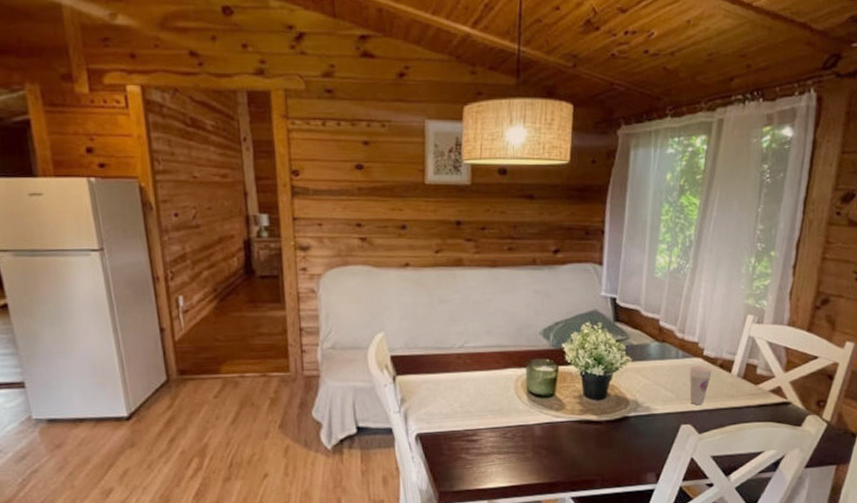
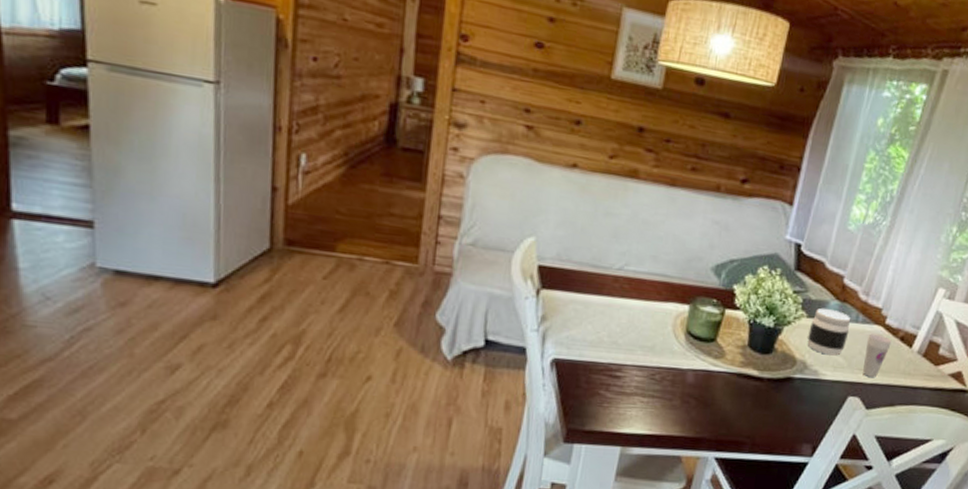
jar: none [635,350,672,392] -> present [807,307,851,356]

